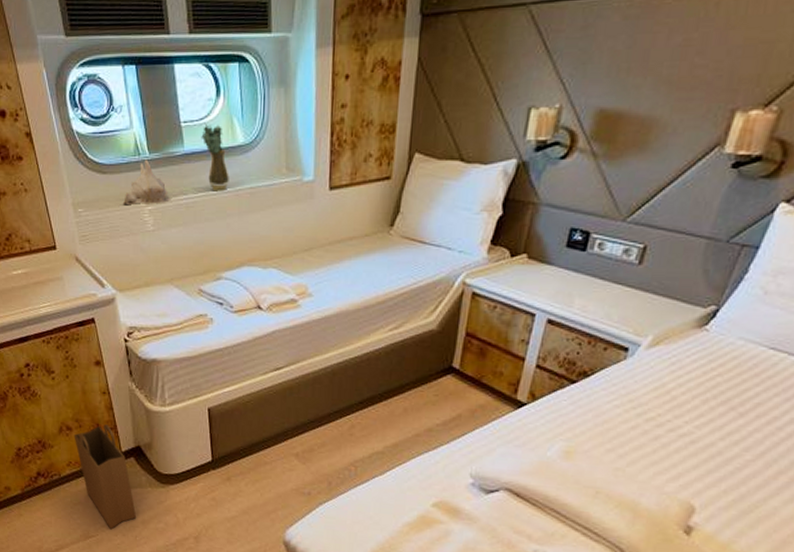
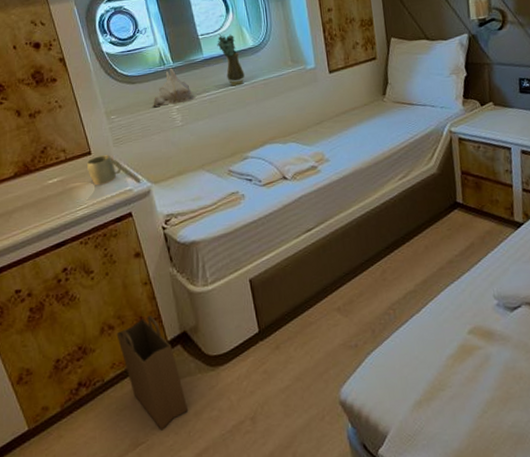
mug: none [52,252,86,285] -> present [87,155,122,186]

